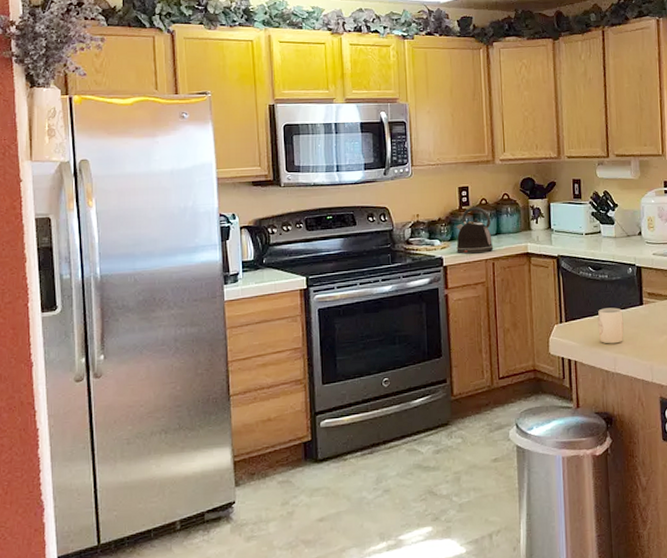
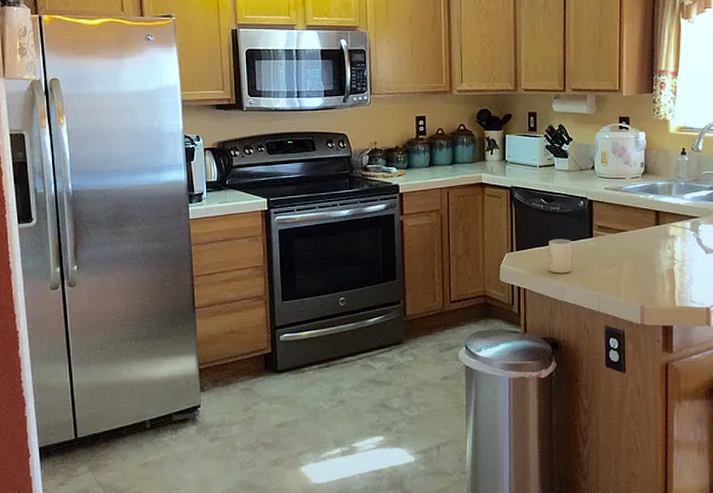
kettle: present [455,207,494,254] -> none [412,136,449,182]

